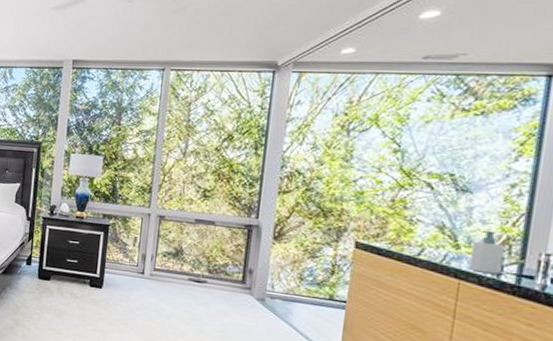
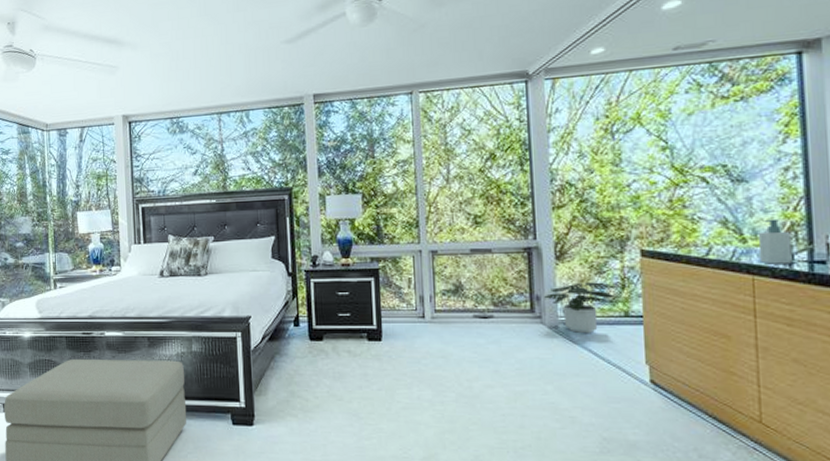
potted plant: none [257,263,326,310] -> present [544,282,616,333]

